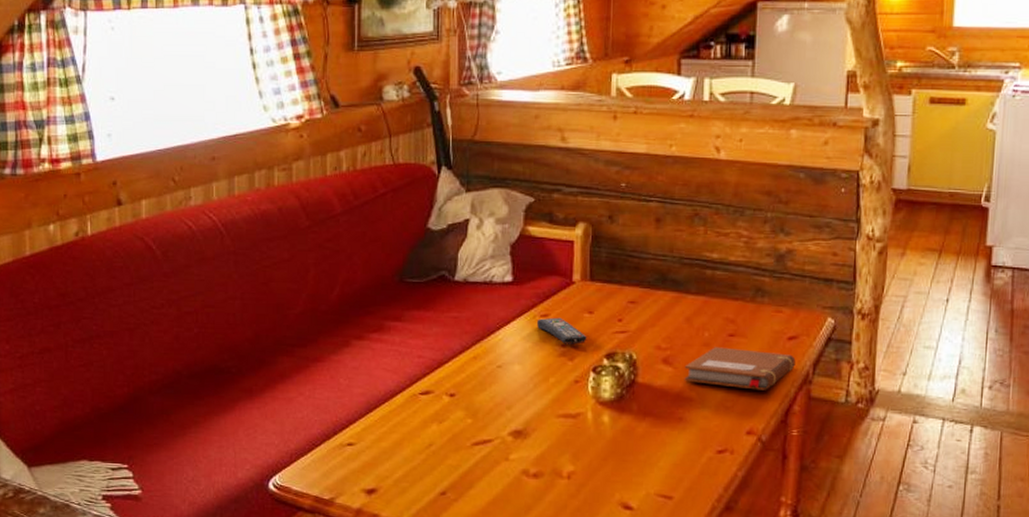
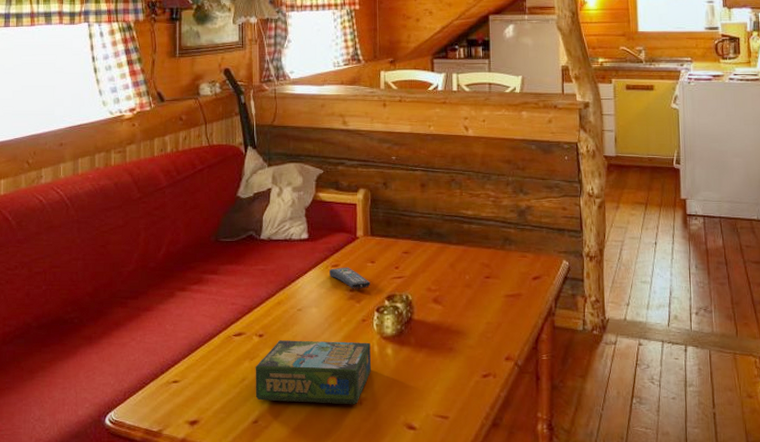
board game: none [444,401,584,479] -> present [255,340,372,405]
notebook: present [684,347,796,390] -> none [451,287,541,322]

